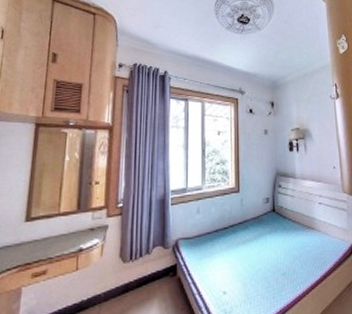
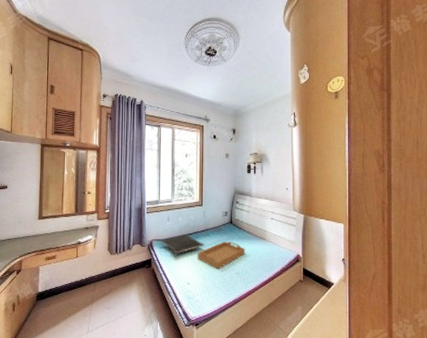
pillow: none [188,229,244,256] -> present [160,234,205,255]
serving tray: none [235,234,292,271] -> present [197,241,246,270]

